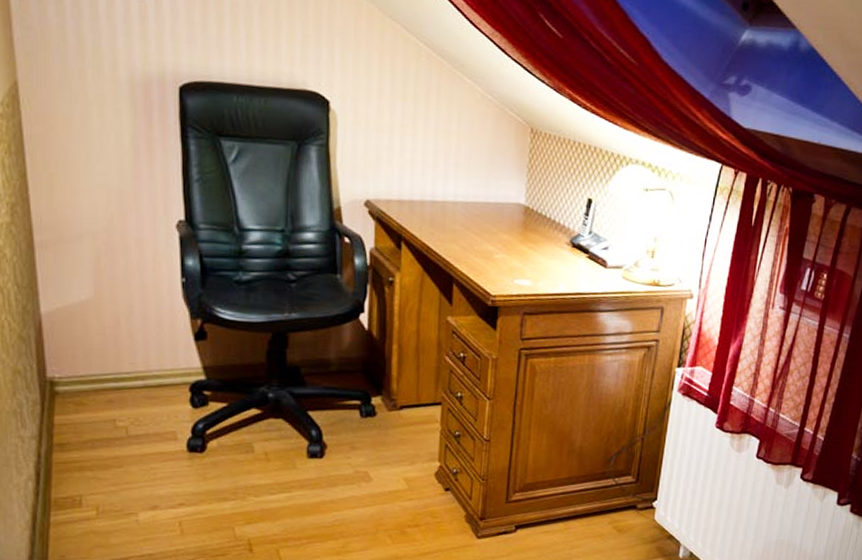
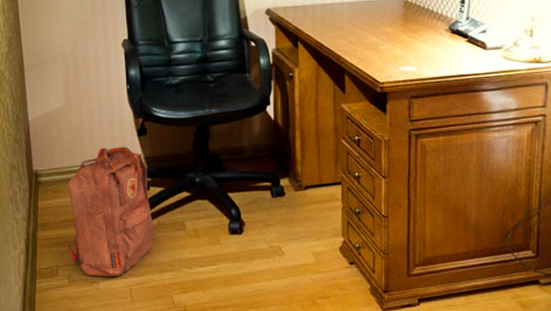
backpack: none [95,352,214,508] -> present [67,146,155,278]

